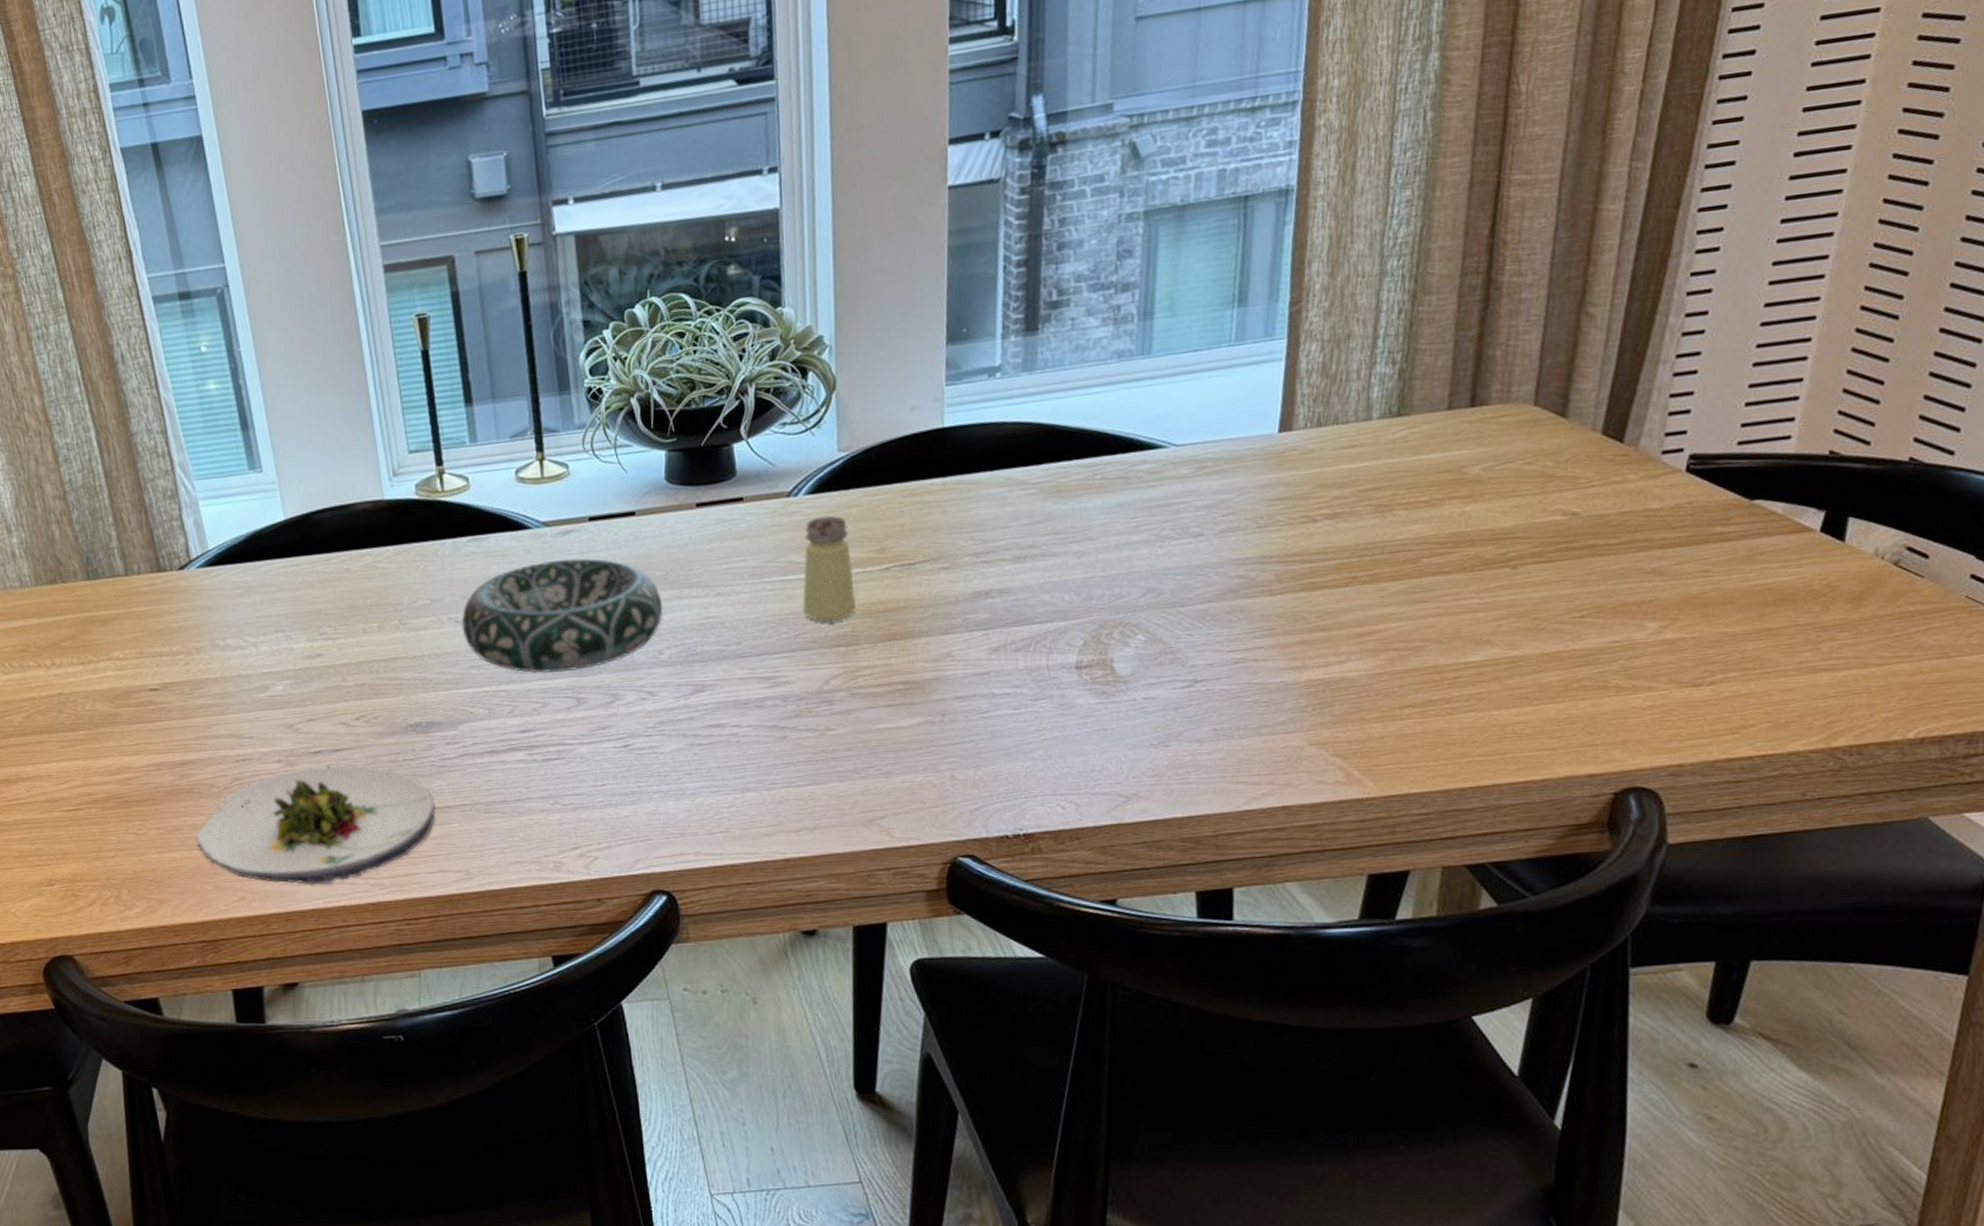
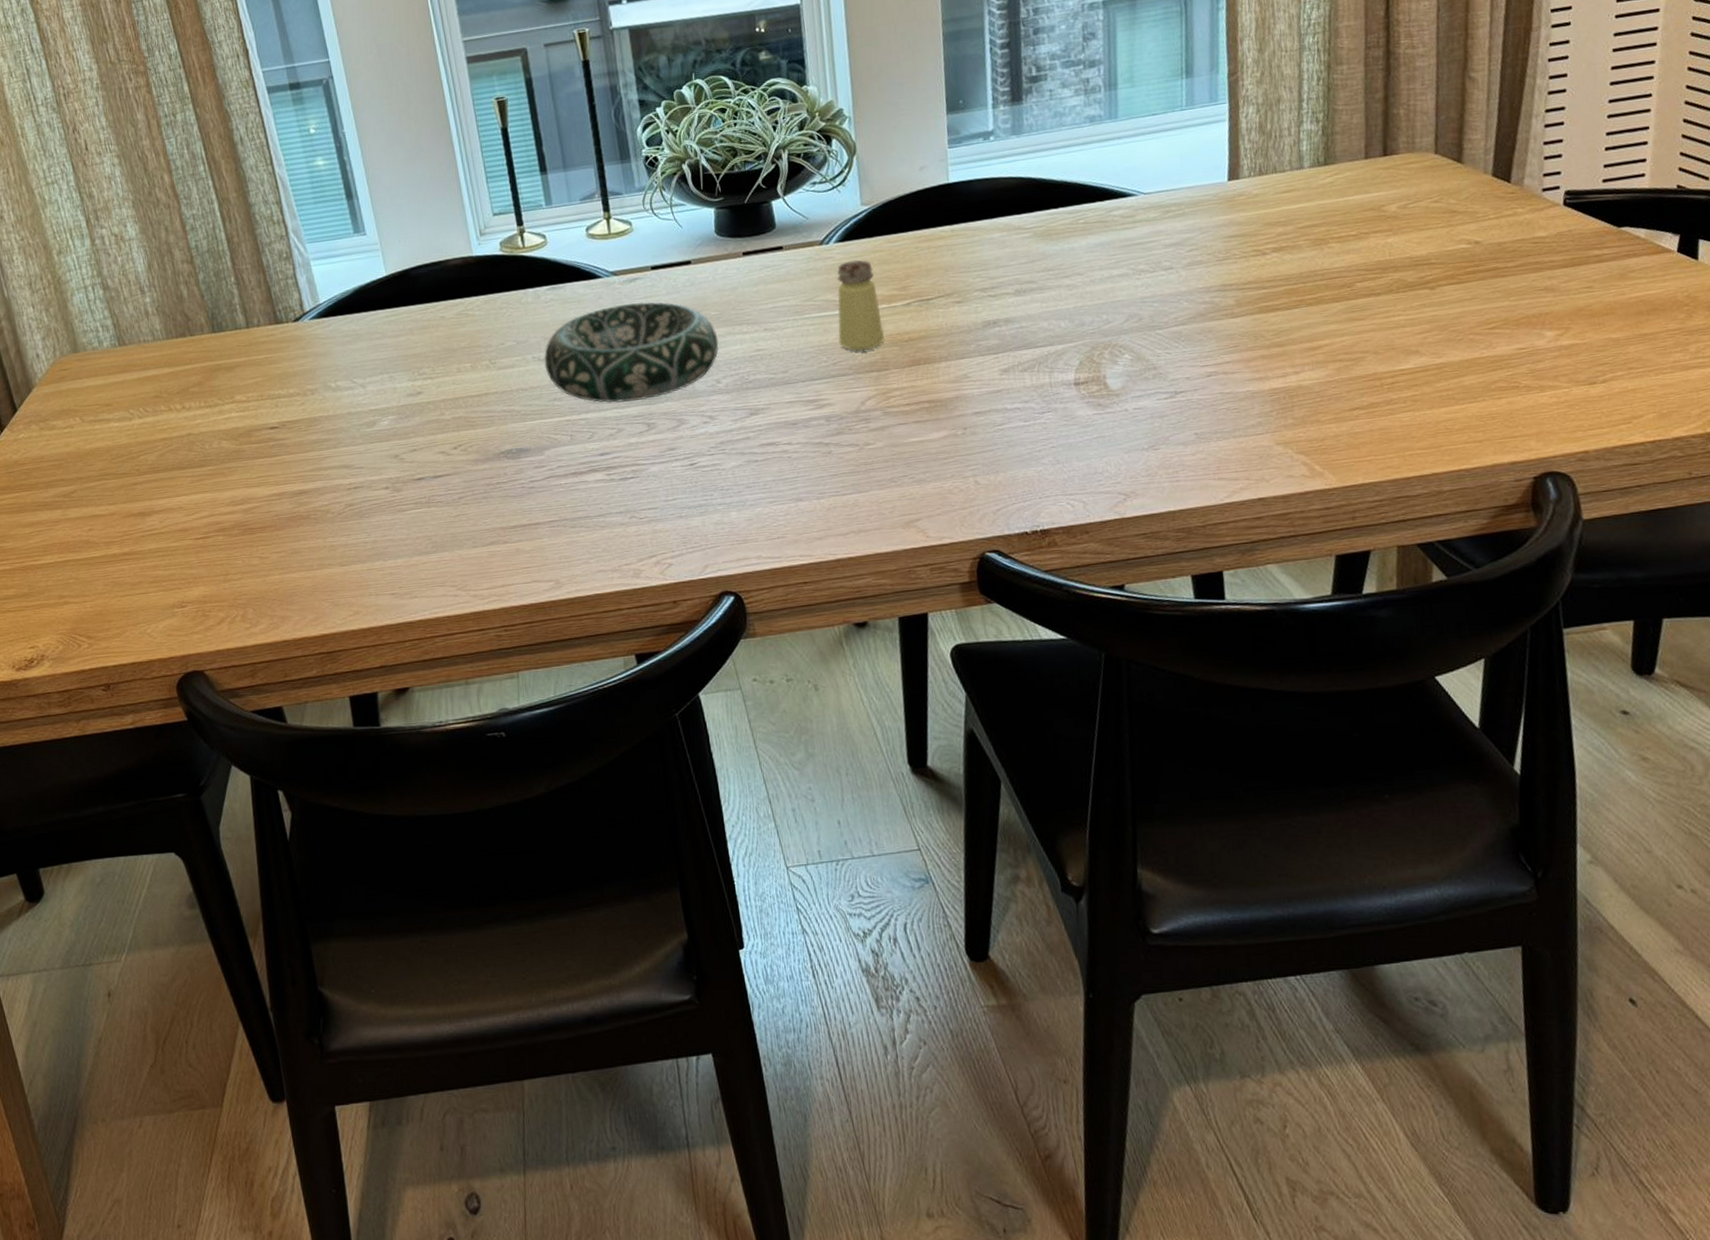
salad plate: present [196,764,435,885] -> none [313,489,527,598]

